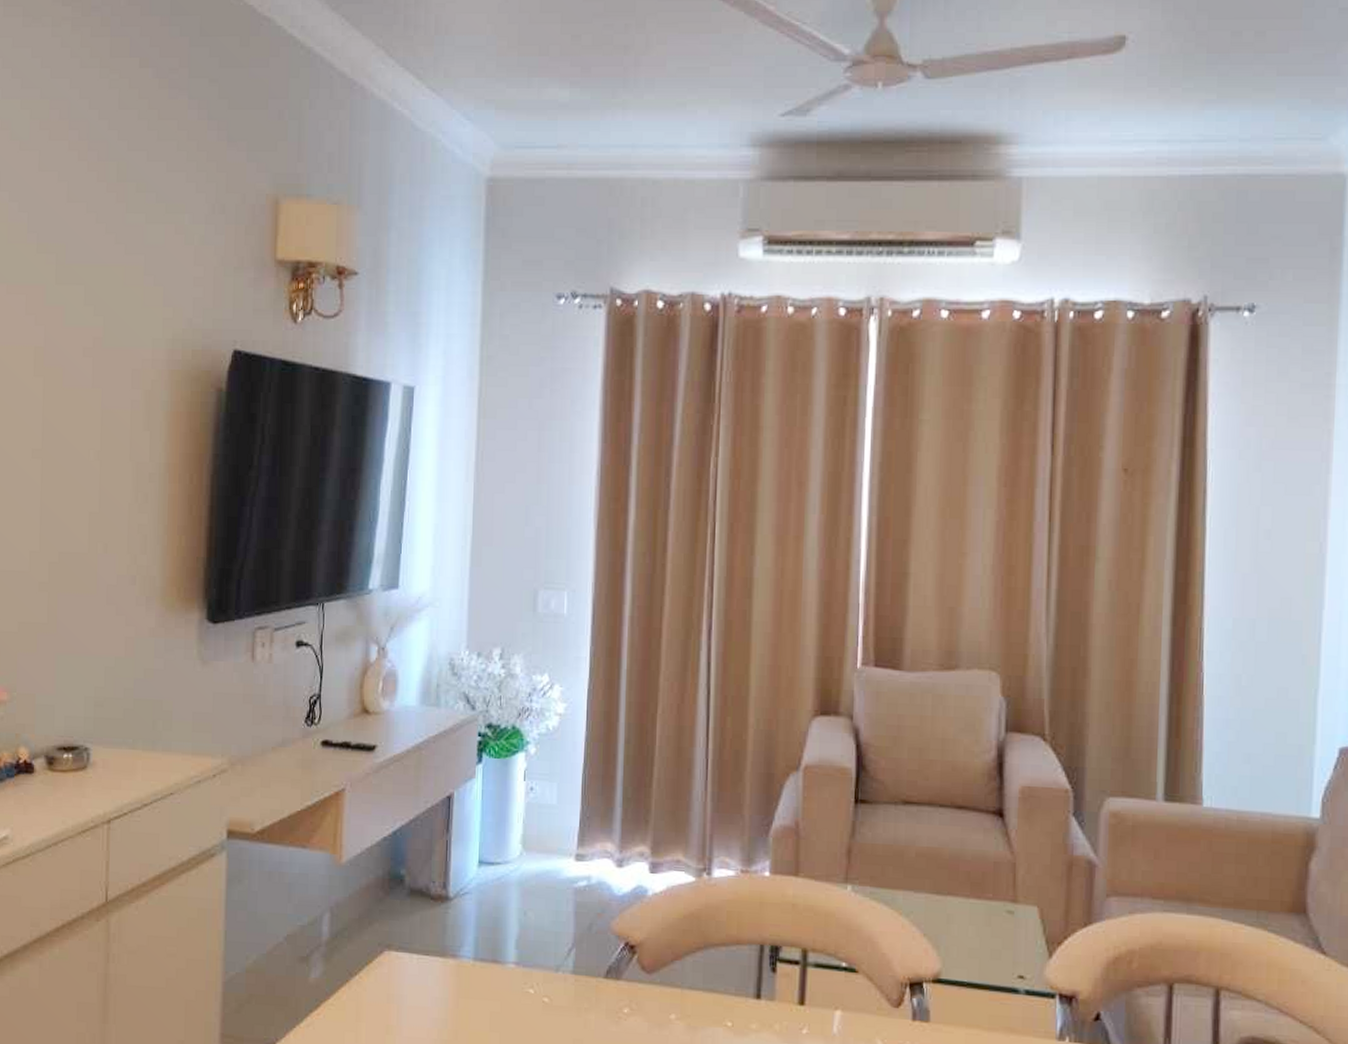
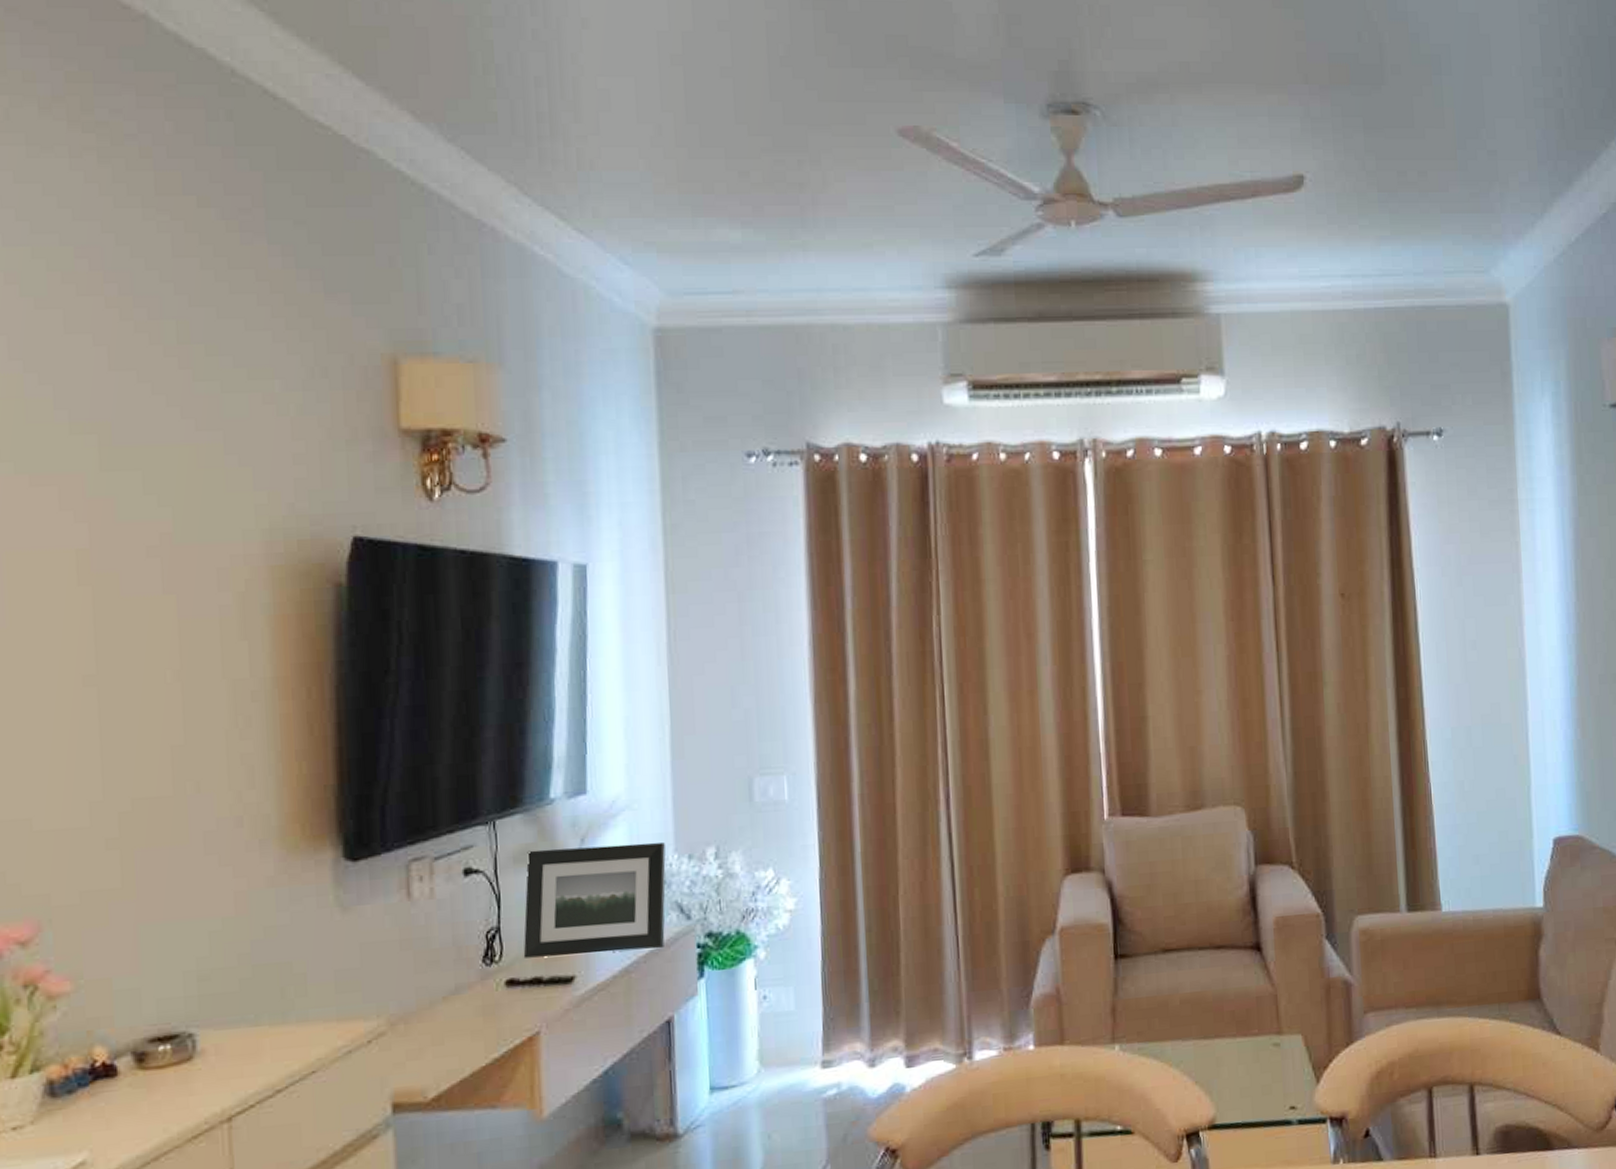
picture frame: none [337,632,460,732] -> present [523,842,666,958]

